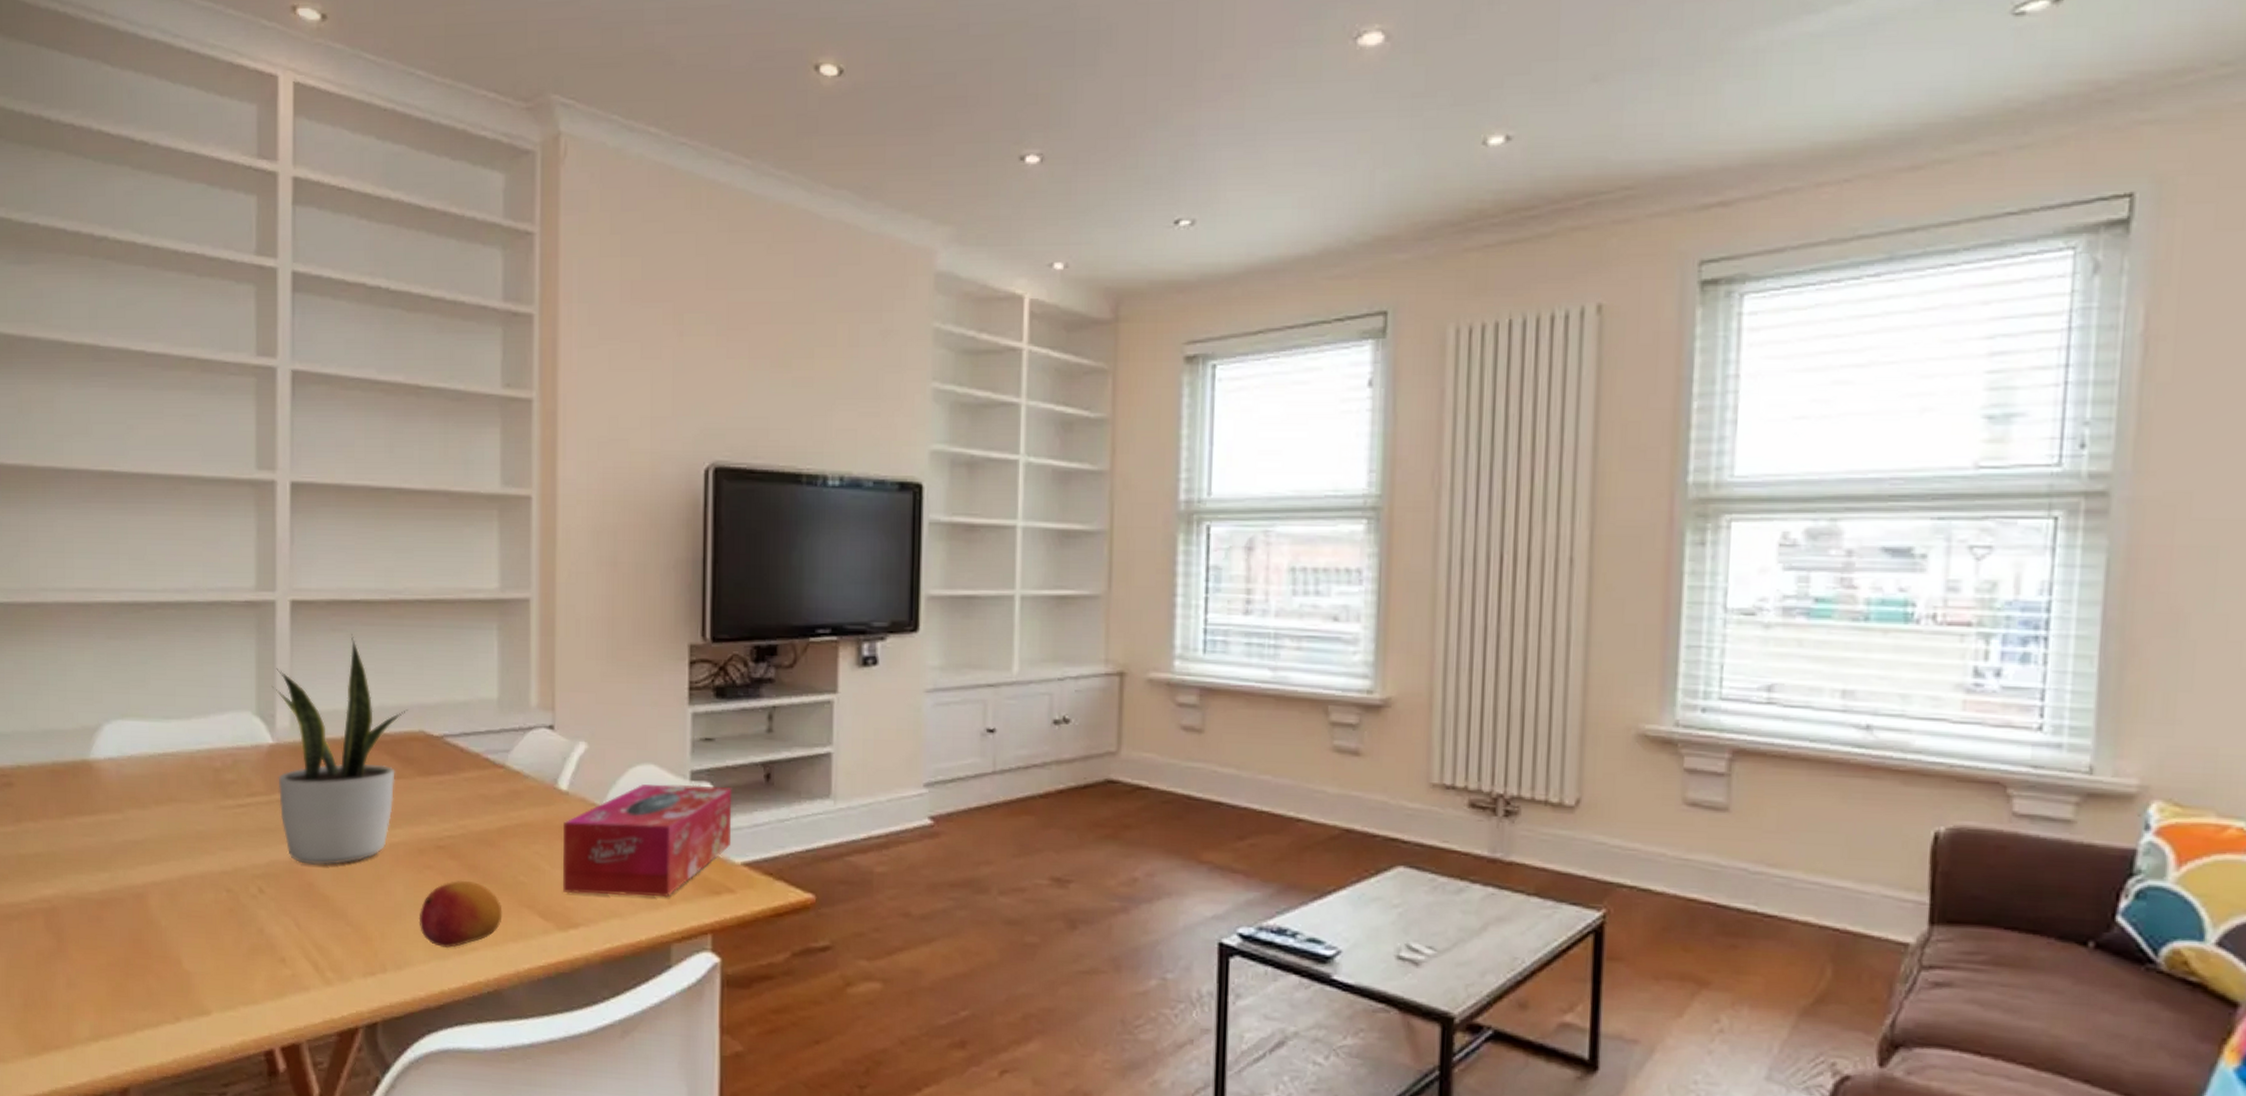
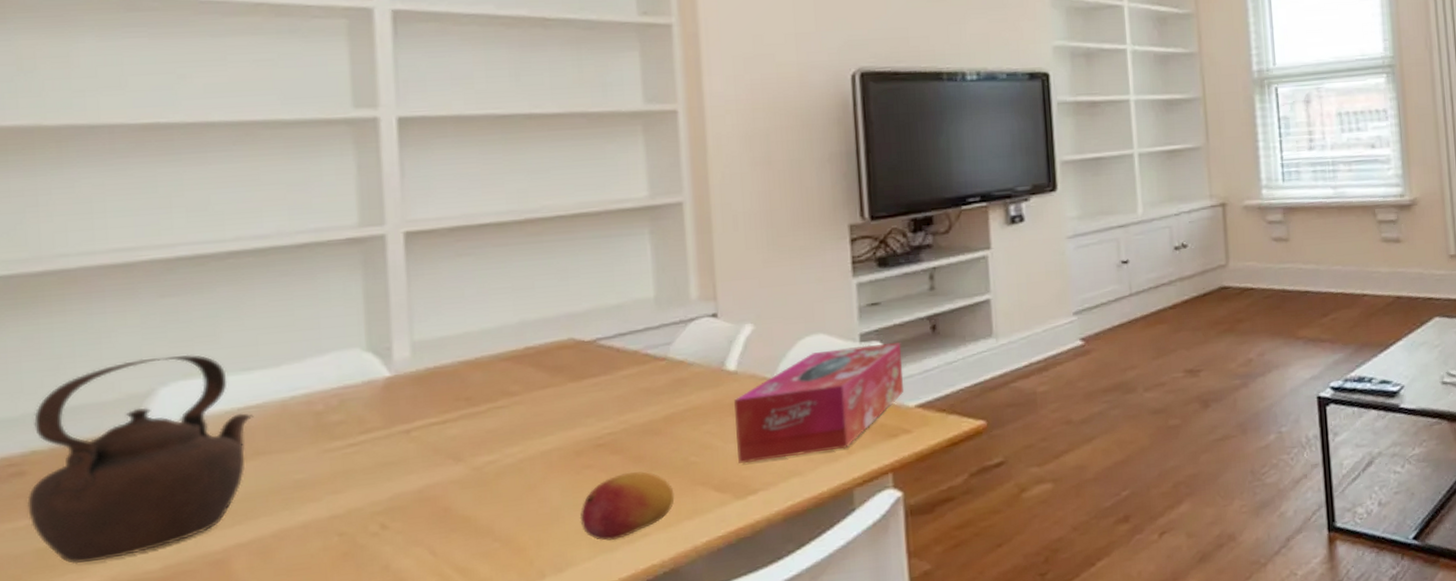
teapot: none [13,694,170,875] -> present [27,354,254,564]
potted plant: present [271,634,408,866] -> none [385,257,553,490]

